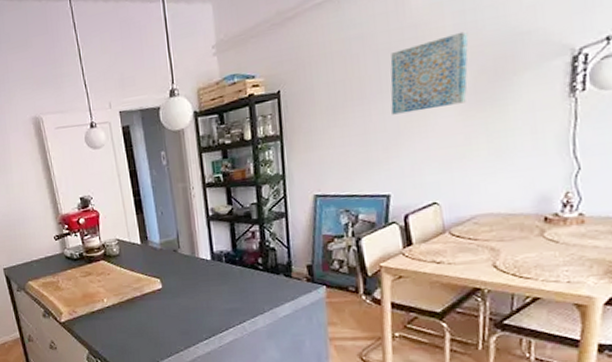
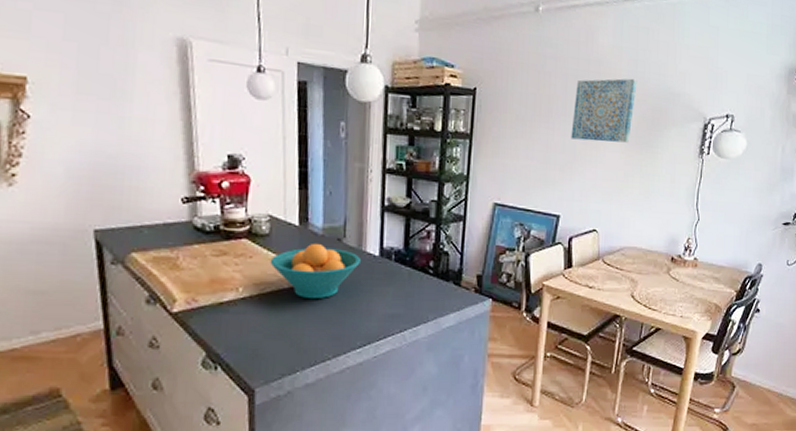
fruit bowl: none [123,256,196,303] -> present [270,243,361,300]

